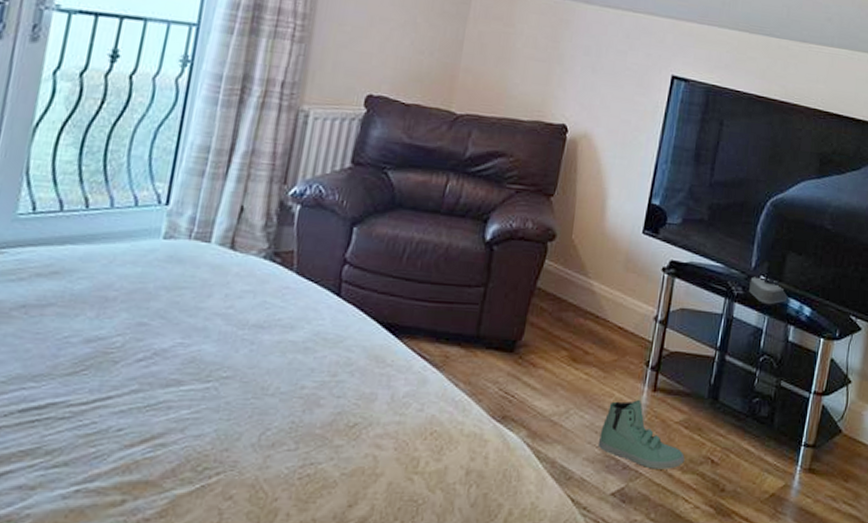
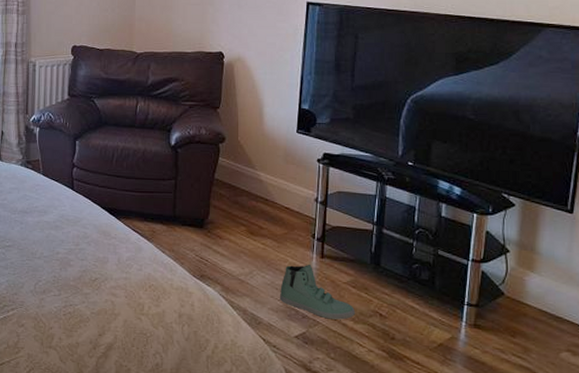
speaker: present [740,276,787,305] -> none [391,163,436,187]

